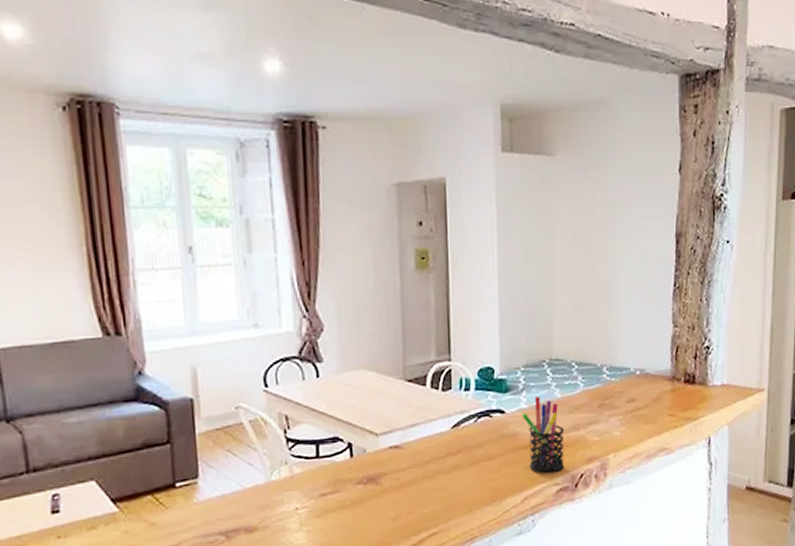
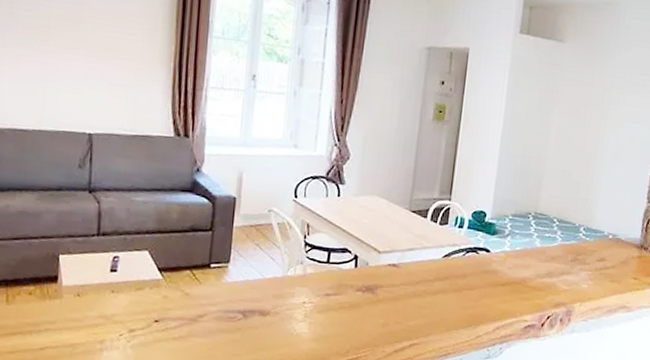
pen holder: present [521,396,565,474] -> none [504,243,539,311]

